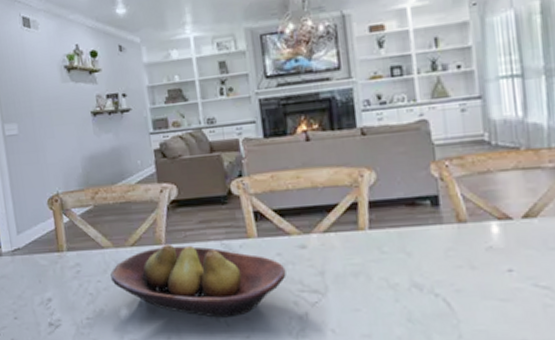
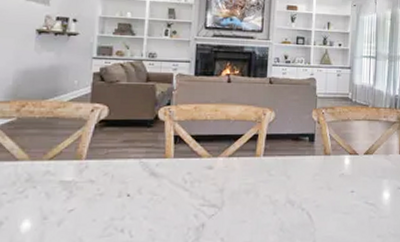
fruit bowl: present [110,244,287,318] -> none [19,160,193,230]

